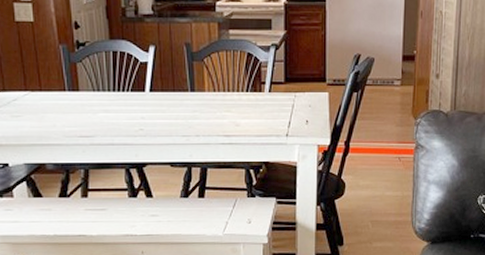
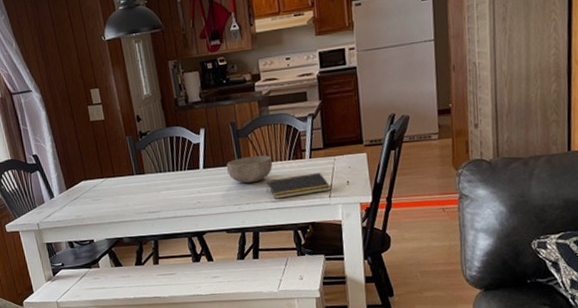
bowl: none [176,83,229,113] -> present [226,155,273,184]
notepad: none [220,109,289,134] -> present [266,173,331,199]

